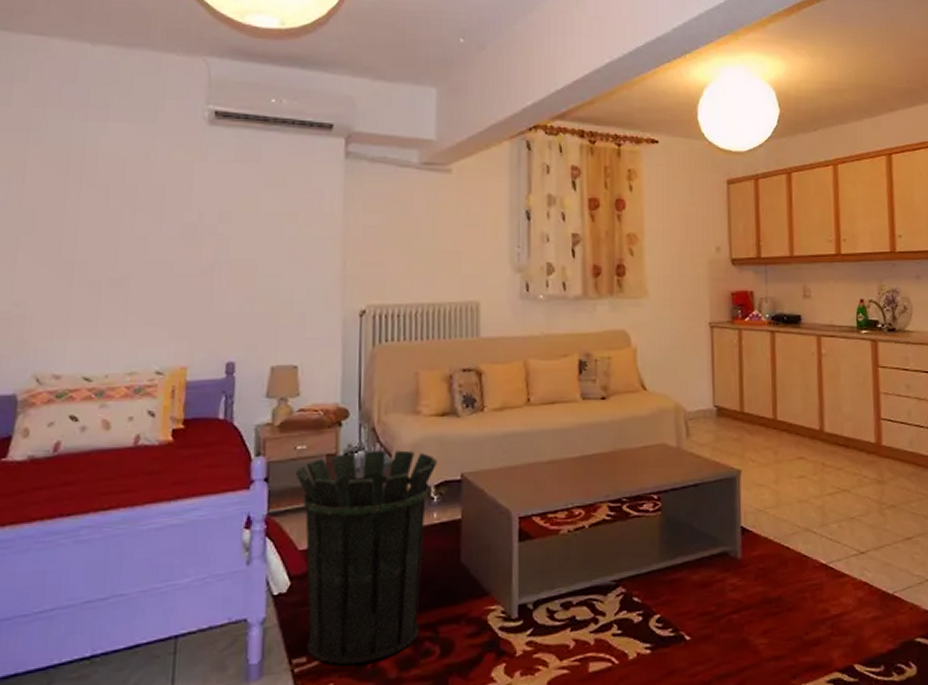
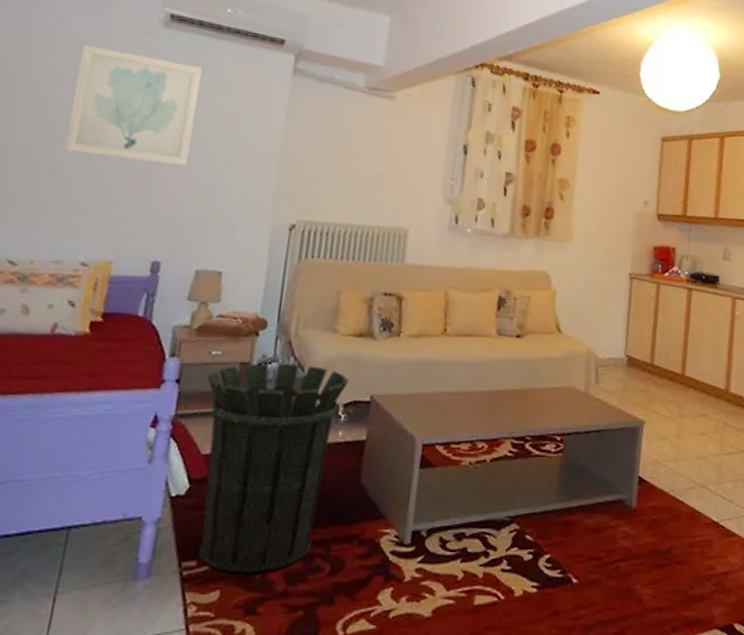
wall art: none [125,152,253,263] -> present [64,45,202,166]

